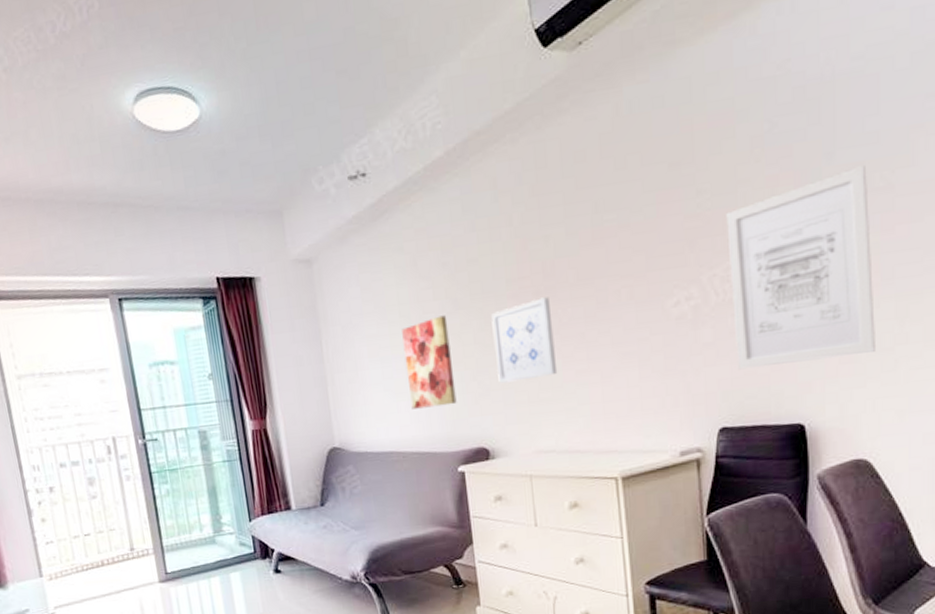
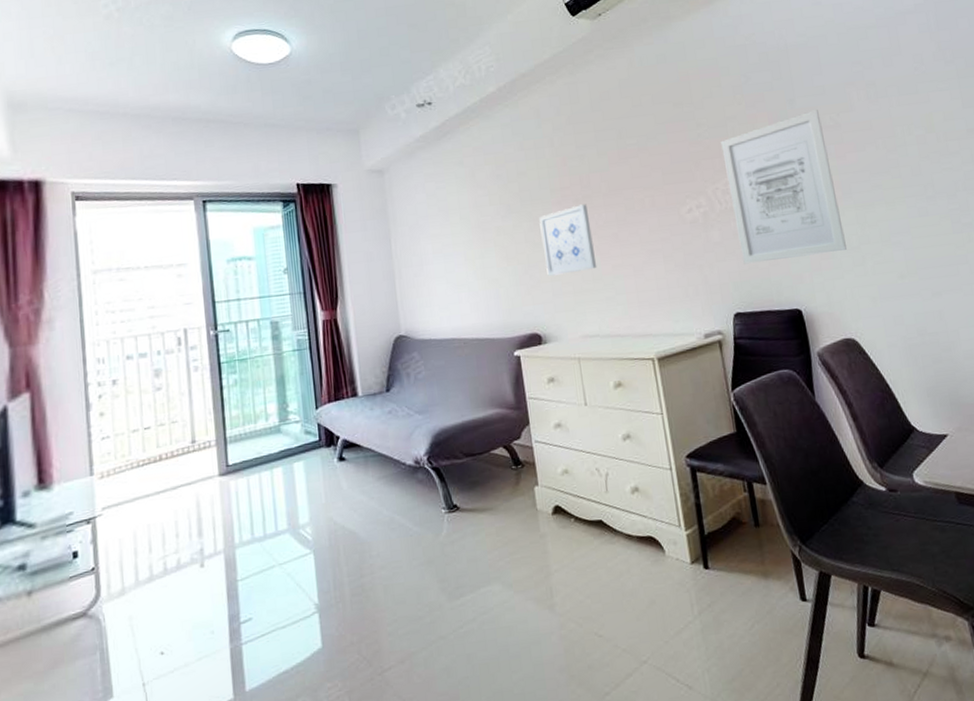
wall art: present [402,315,457,409] -> none [462,218,512,300]

